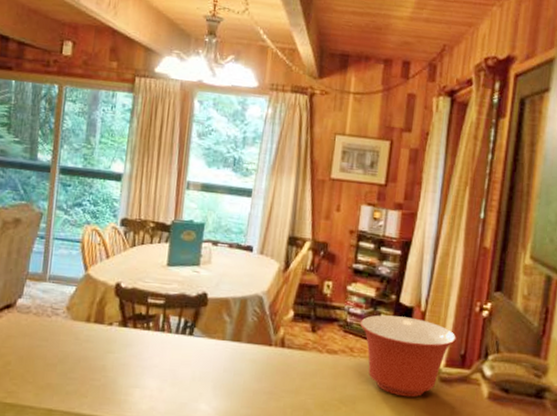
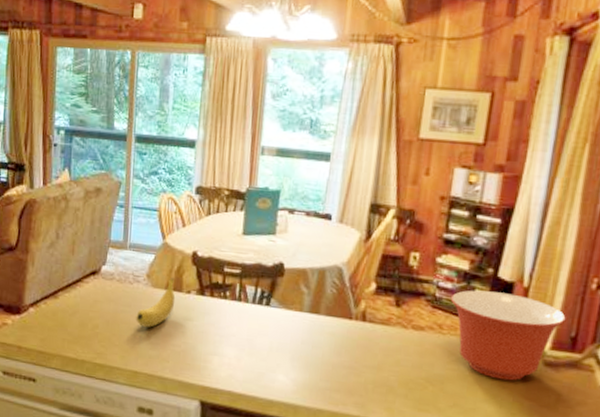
fruit: none [53,310,97,362] -> present [136,278,176,327]

